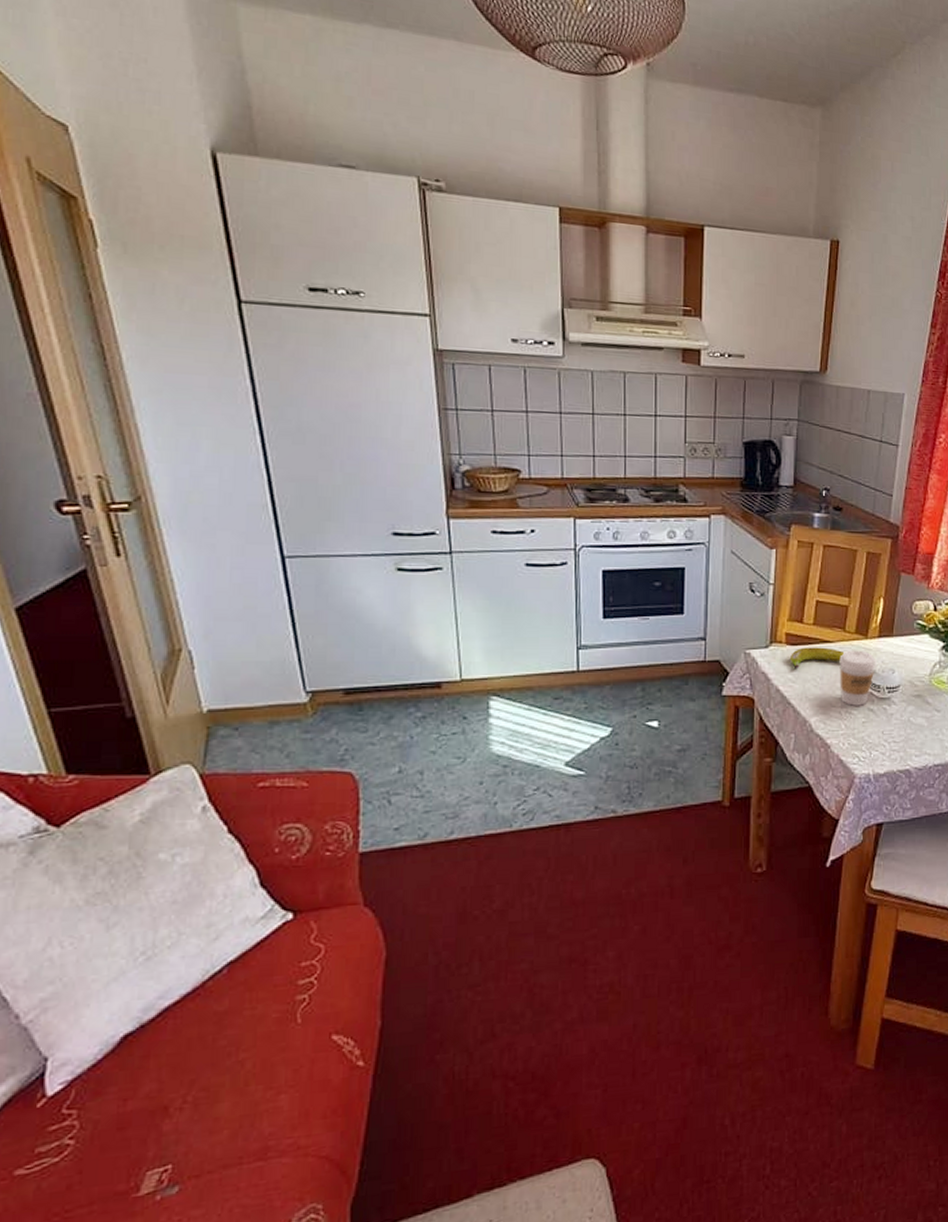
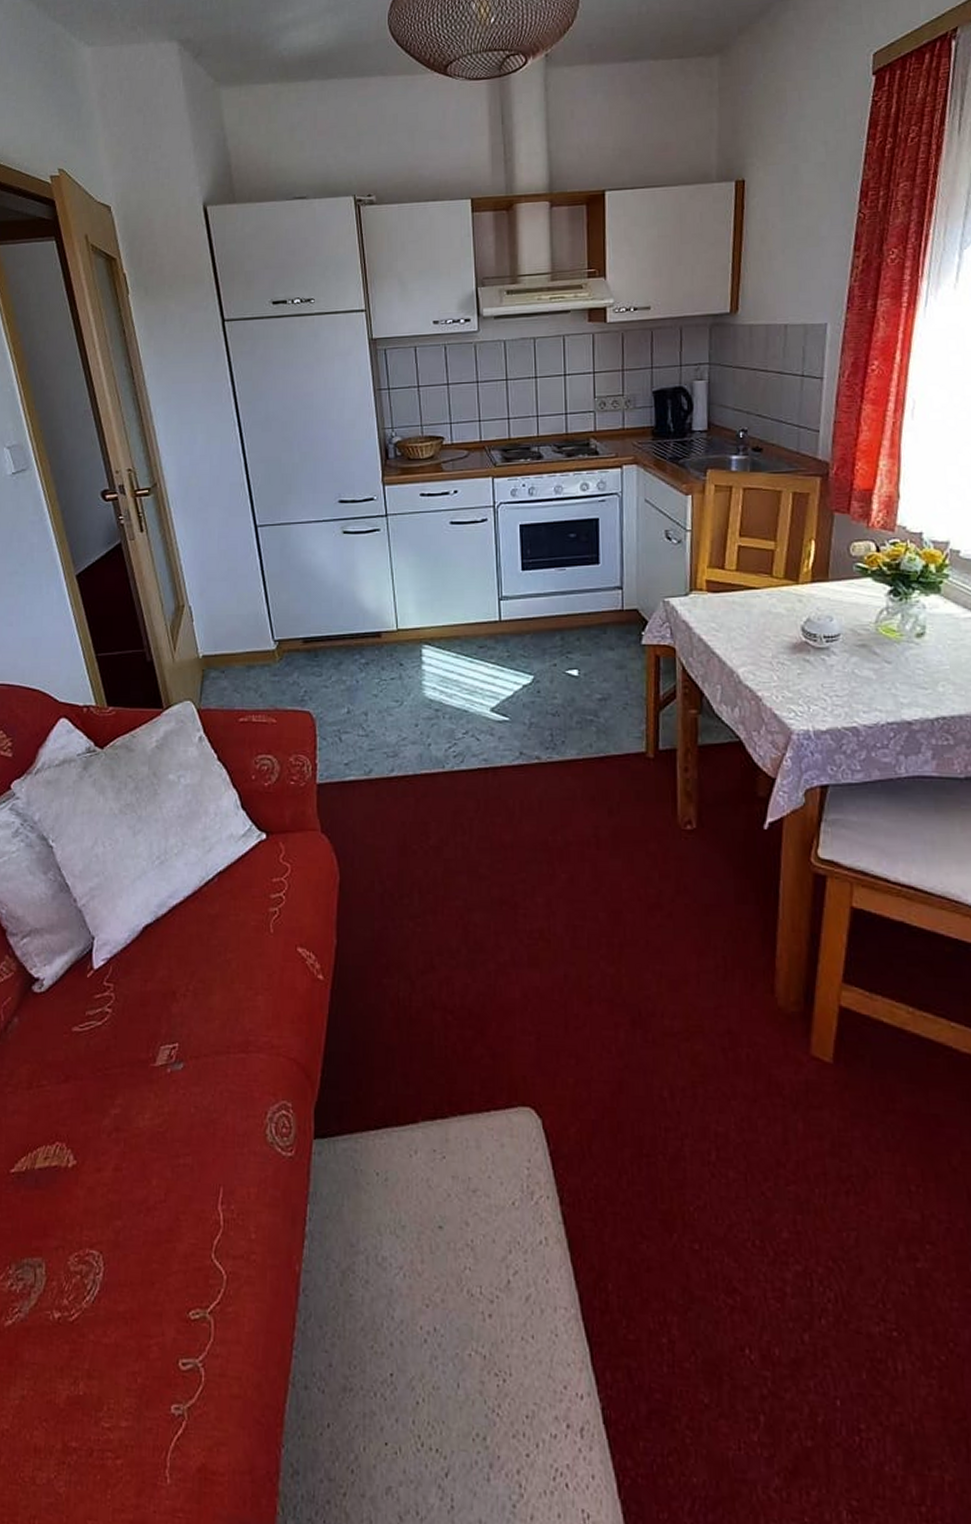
banana: present [791,647,845,670] -> none [713,594,773,618]
coffee cup: present [839,650,877,706] -> none [767,596,811,656]

